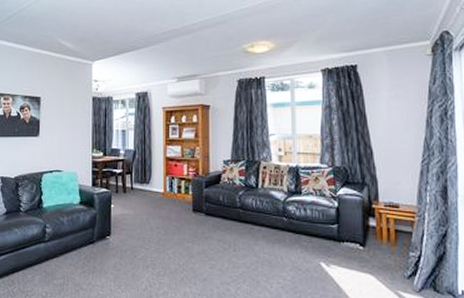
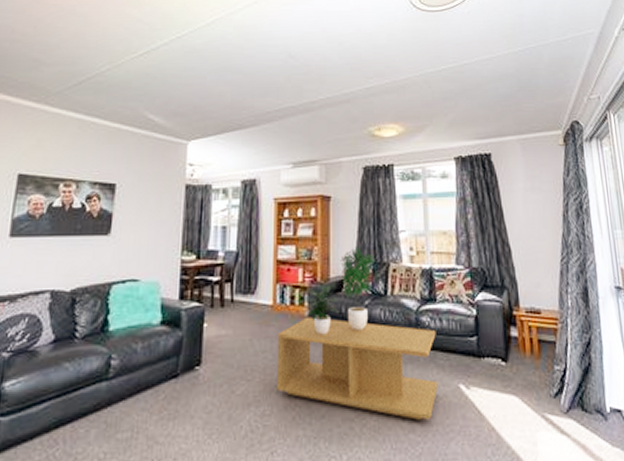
coffee table: none [168,203,302,288] -> present [276,317,439,420]
potted plant: none [189,147,247,218] -> present [305,247,374,335]

